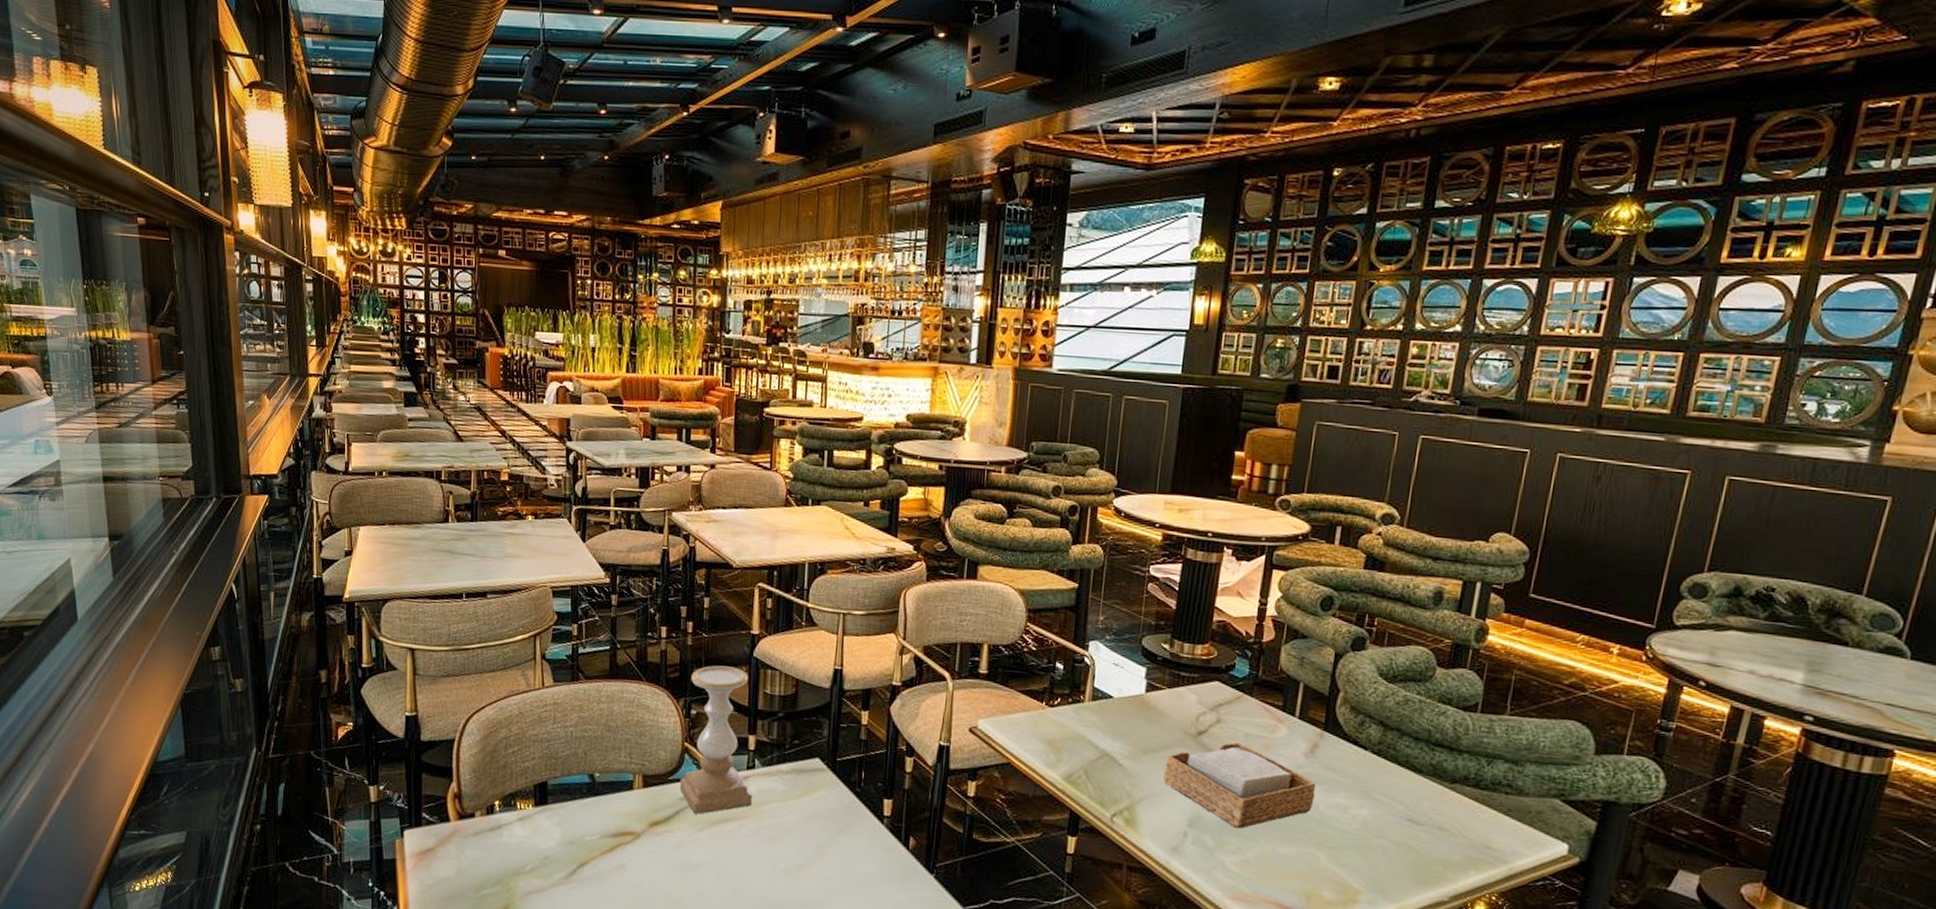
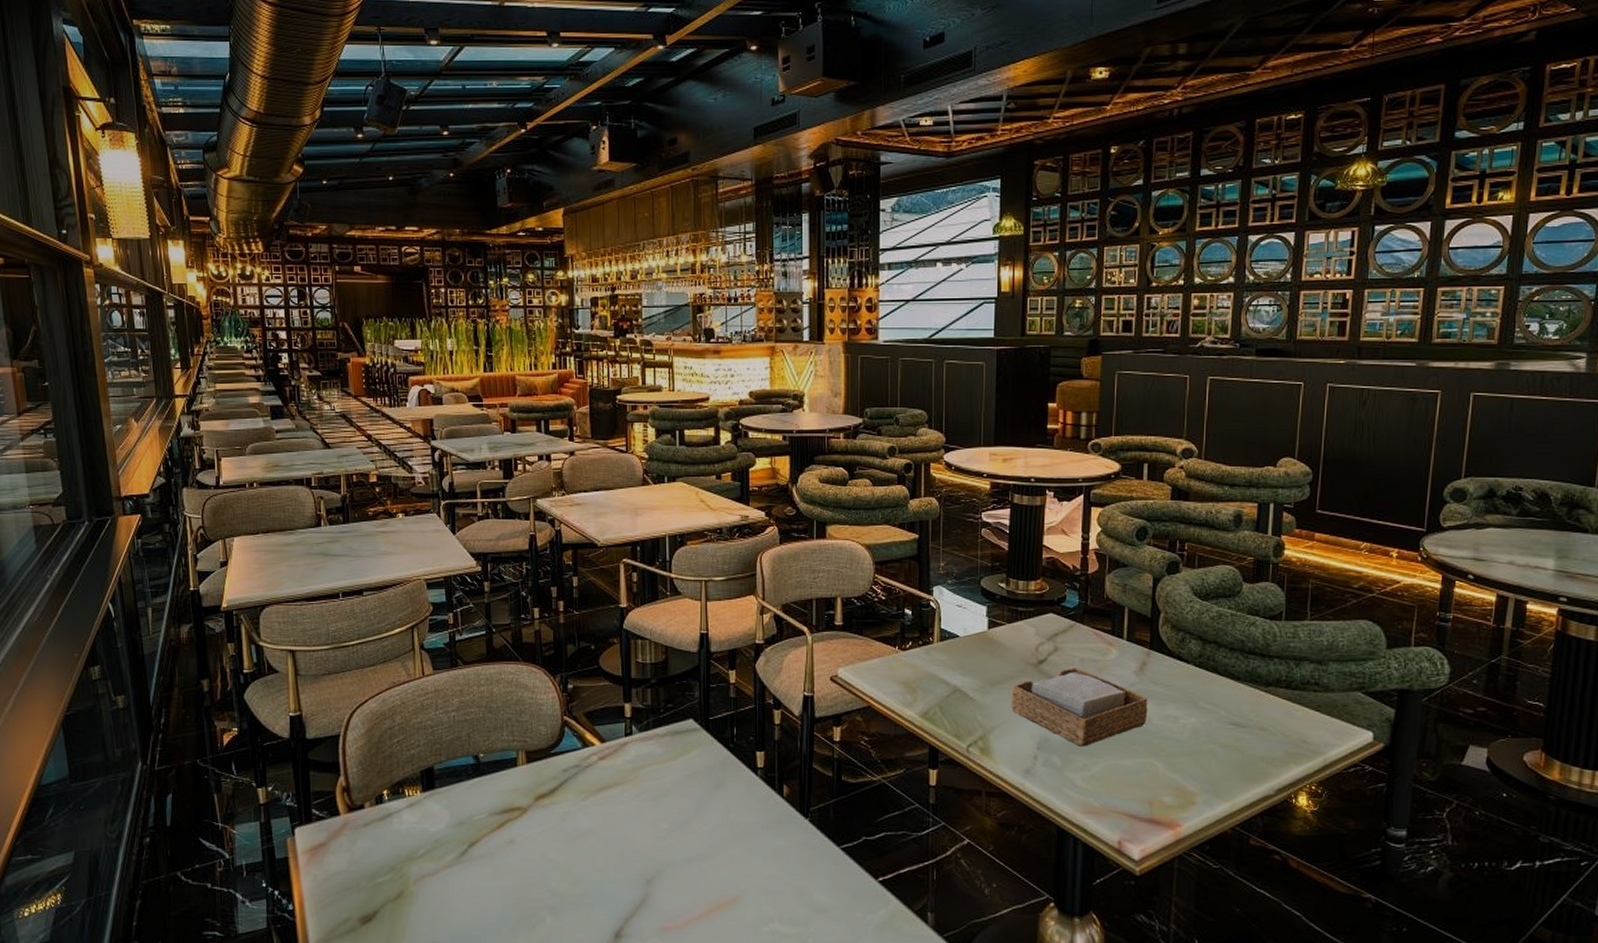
candle holder: present [680,665,752,814] -> none [562,640,632,784]

